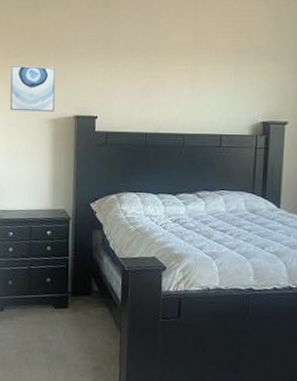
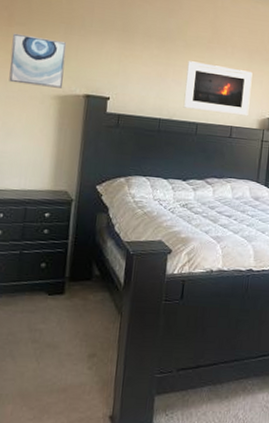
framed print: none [168,70,241,123] -> present [183,61,253,117]

